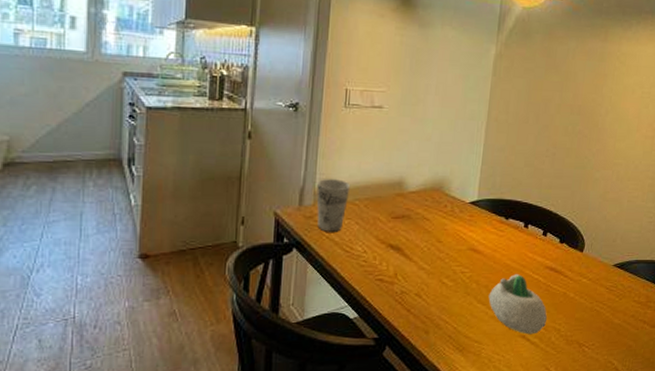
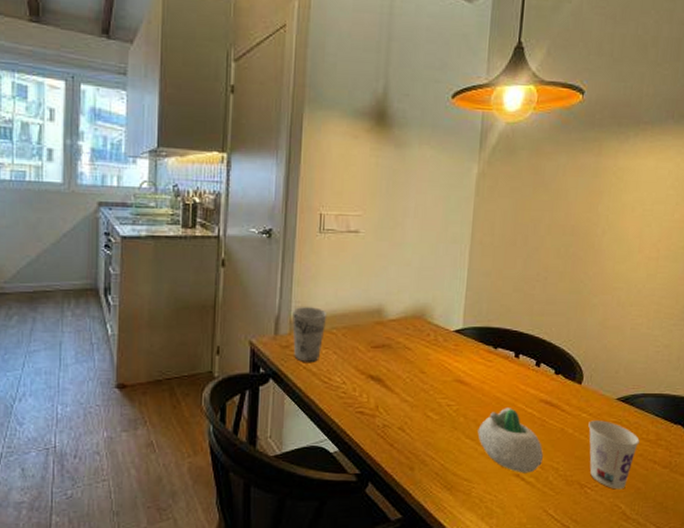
cup: none [588,285,632,348] -> present [588,420,640,490]

